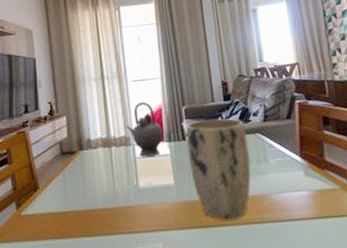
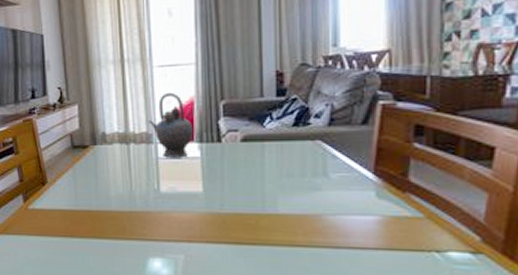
plant pot: present [186,118,251,220] -> none [223,118,304,239]

